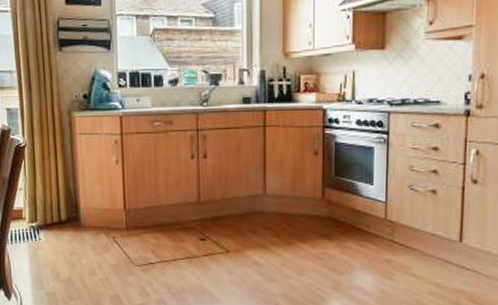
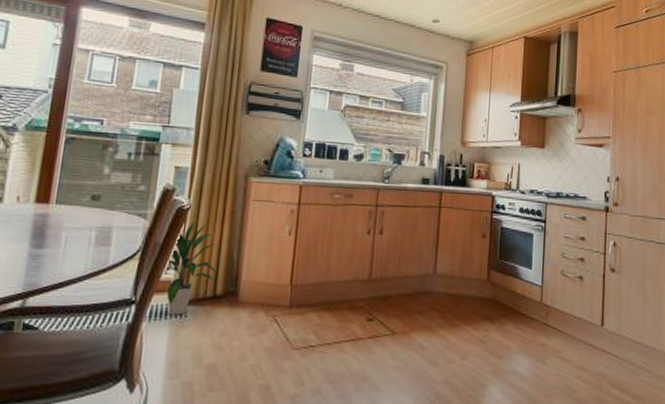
indoor plant: none [14,155,58,238] -> present [164,220,217,315]

